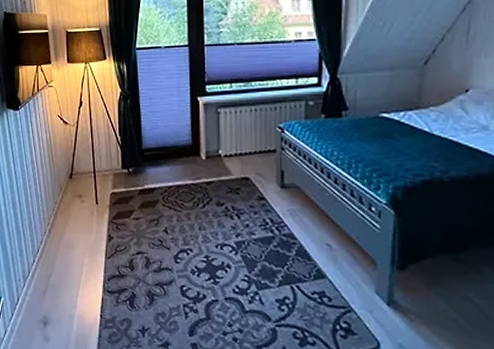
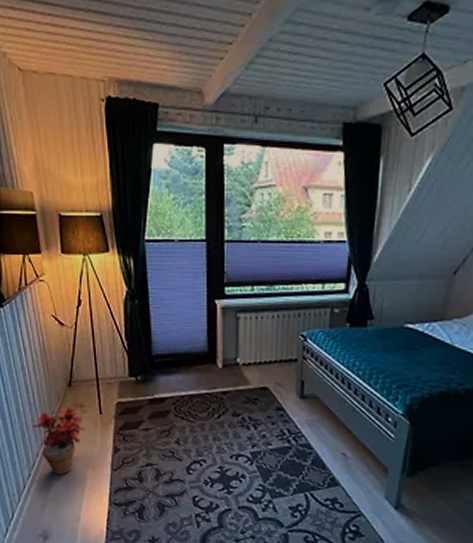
potted plant: none [37,196,84,263] -> present [31,405,86,476]

